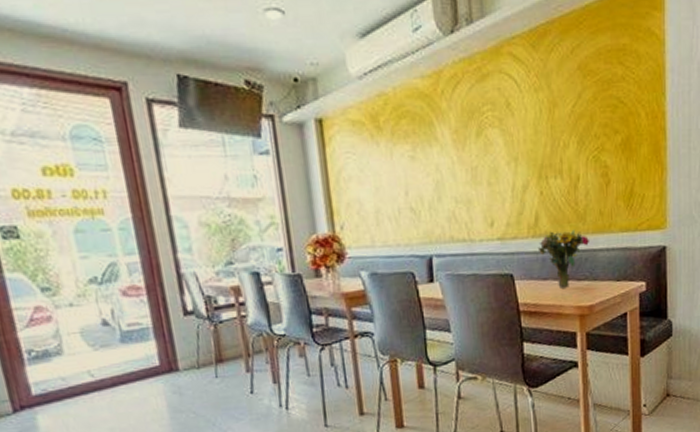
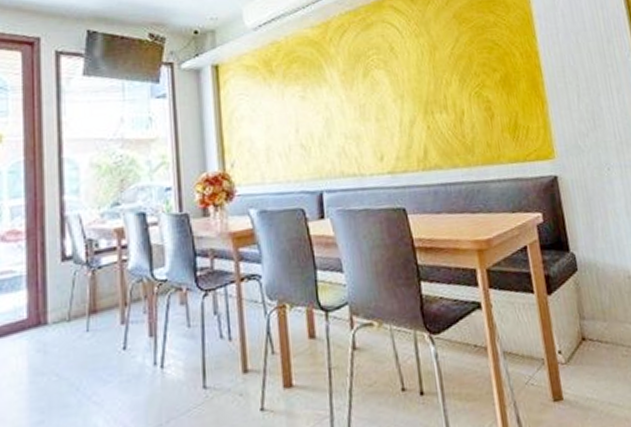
bouquet: present [537,229,589,290] -> none [428,161,480,223]

